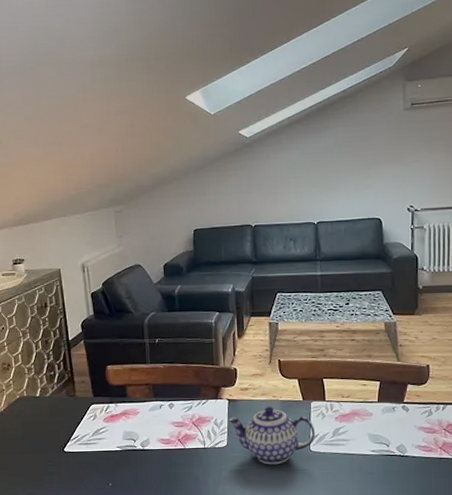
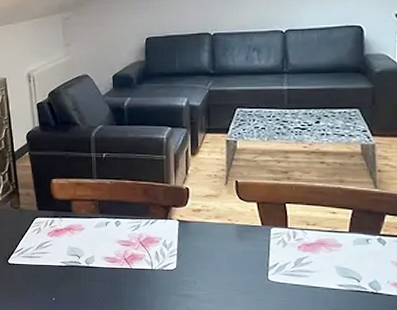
teapot: present [228,406,316,465] -> none [178,229,275,292]

